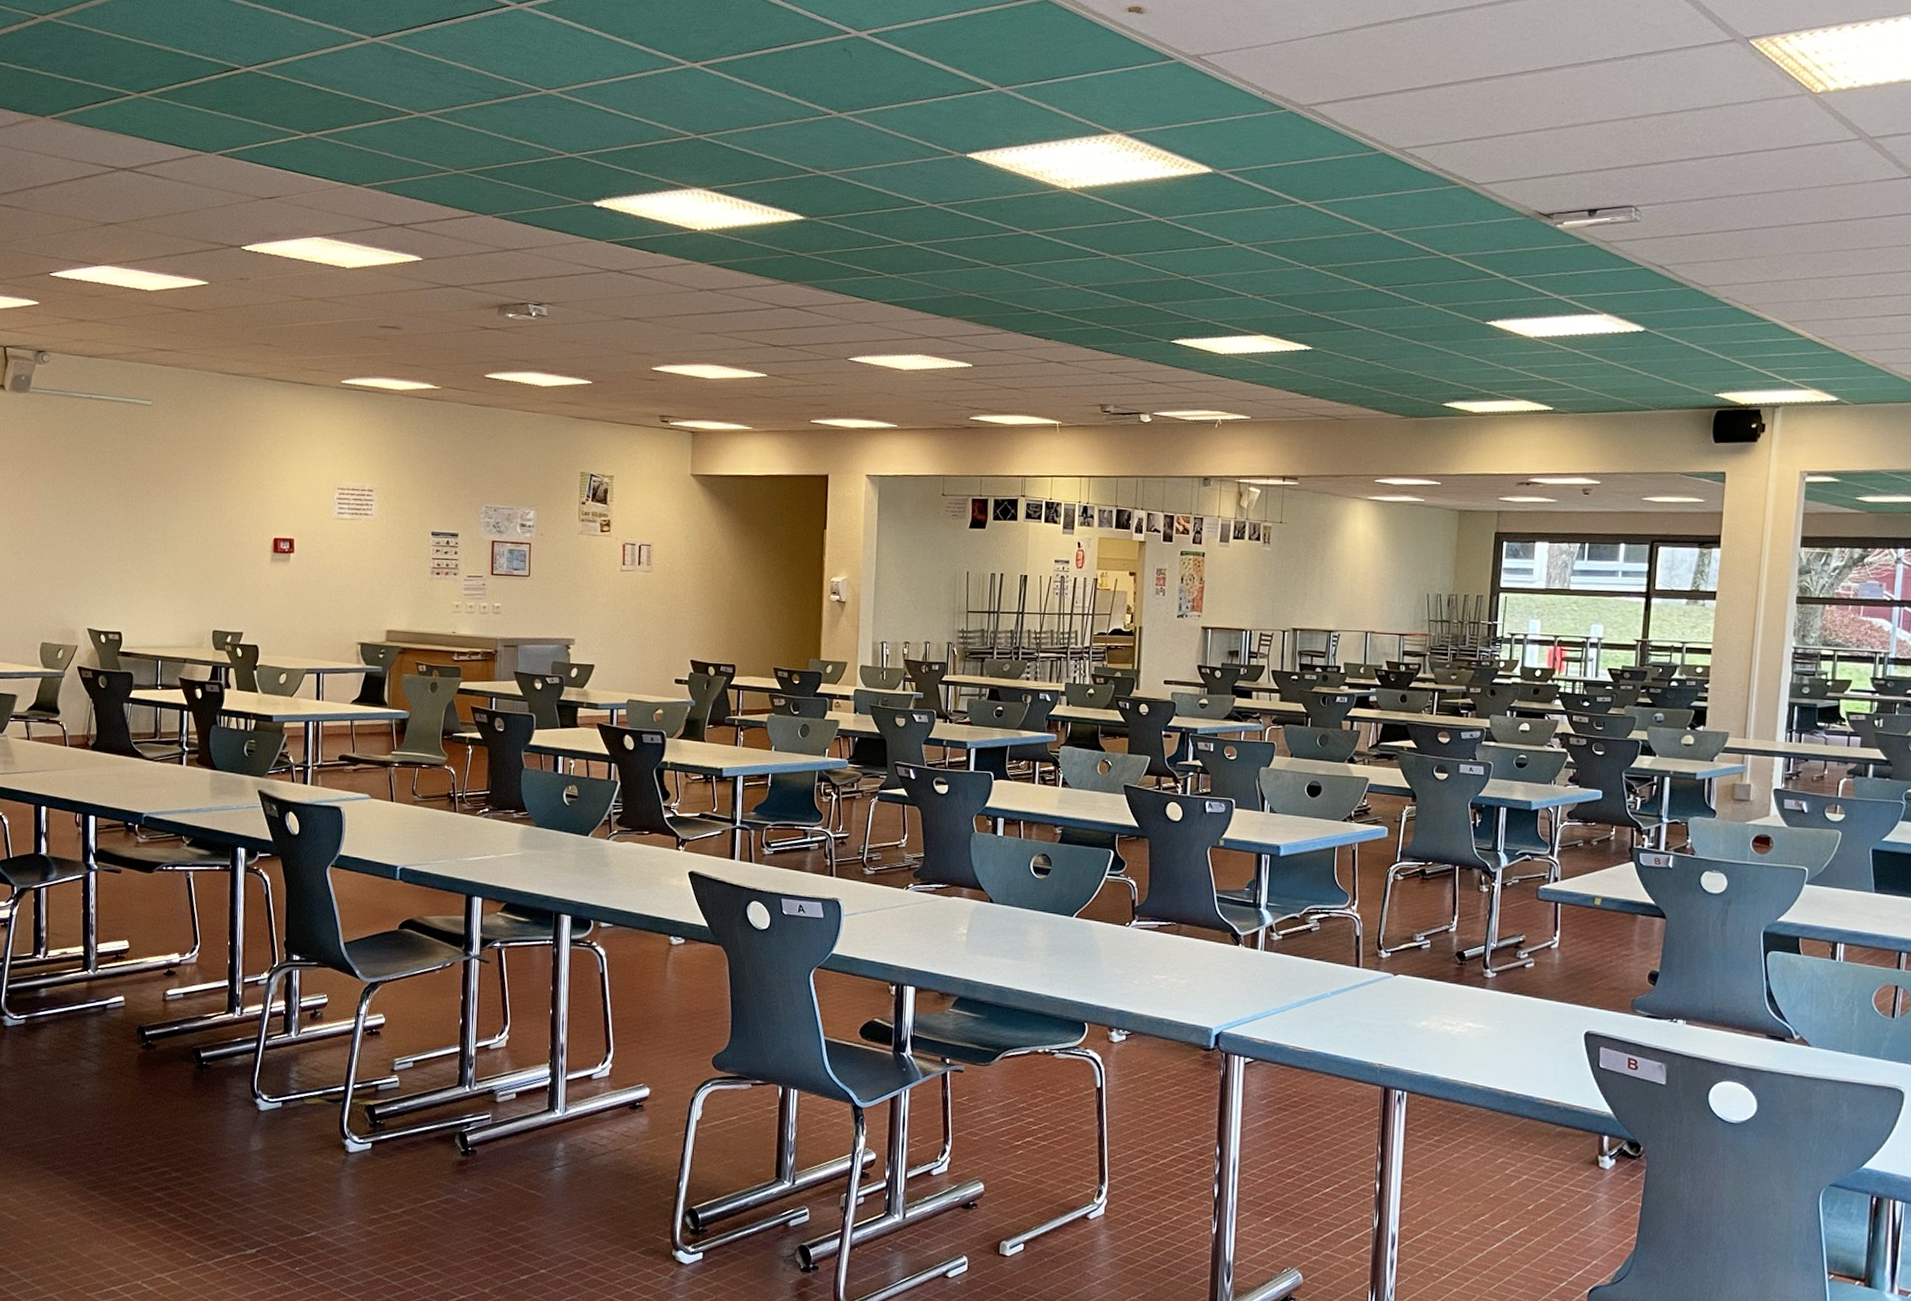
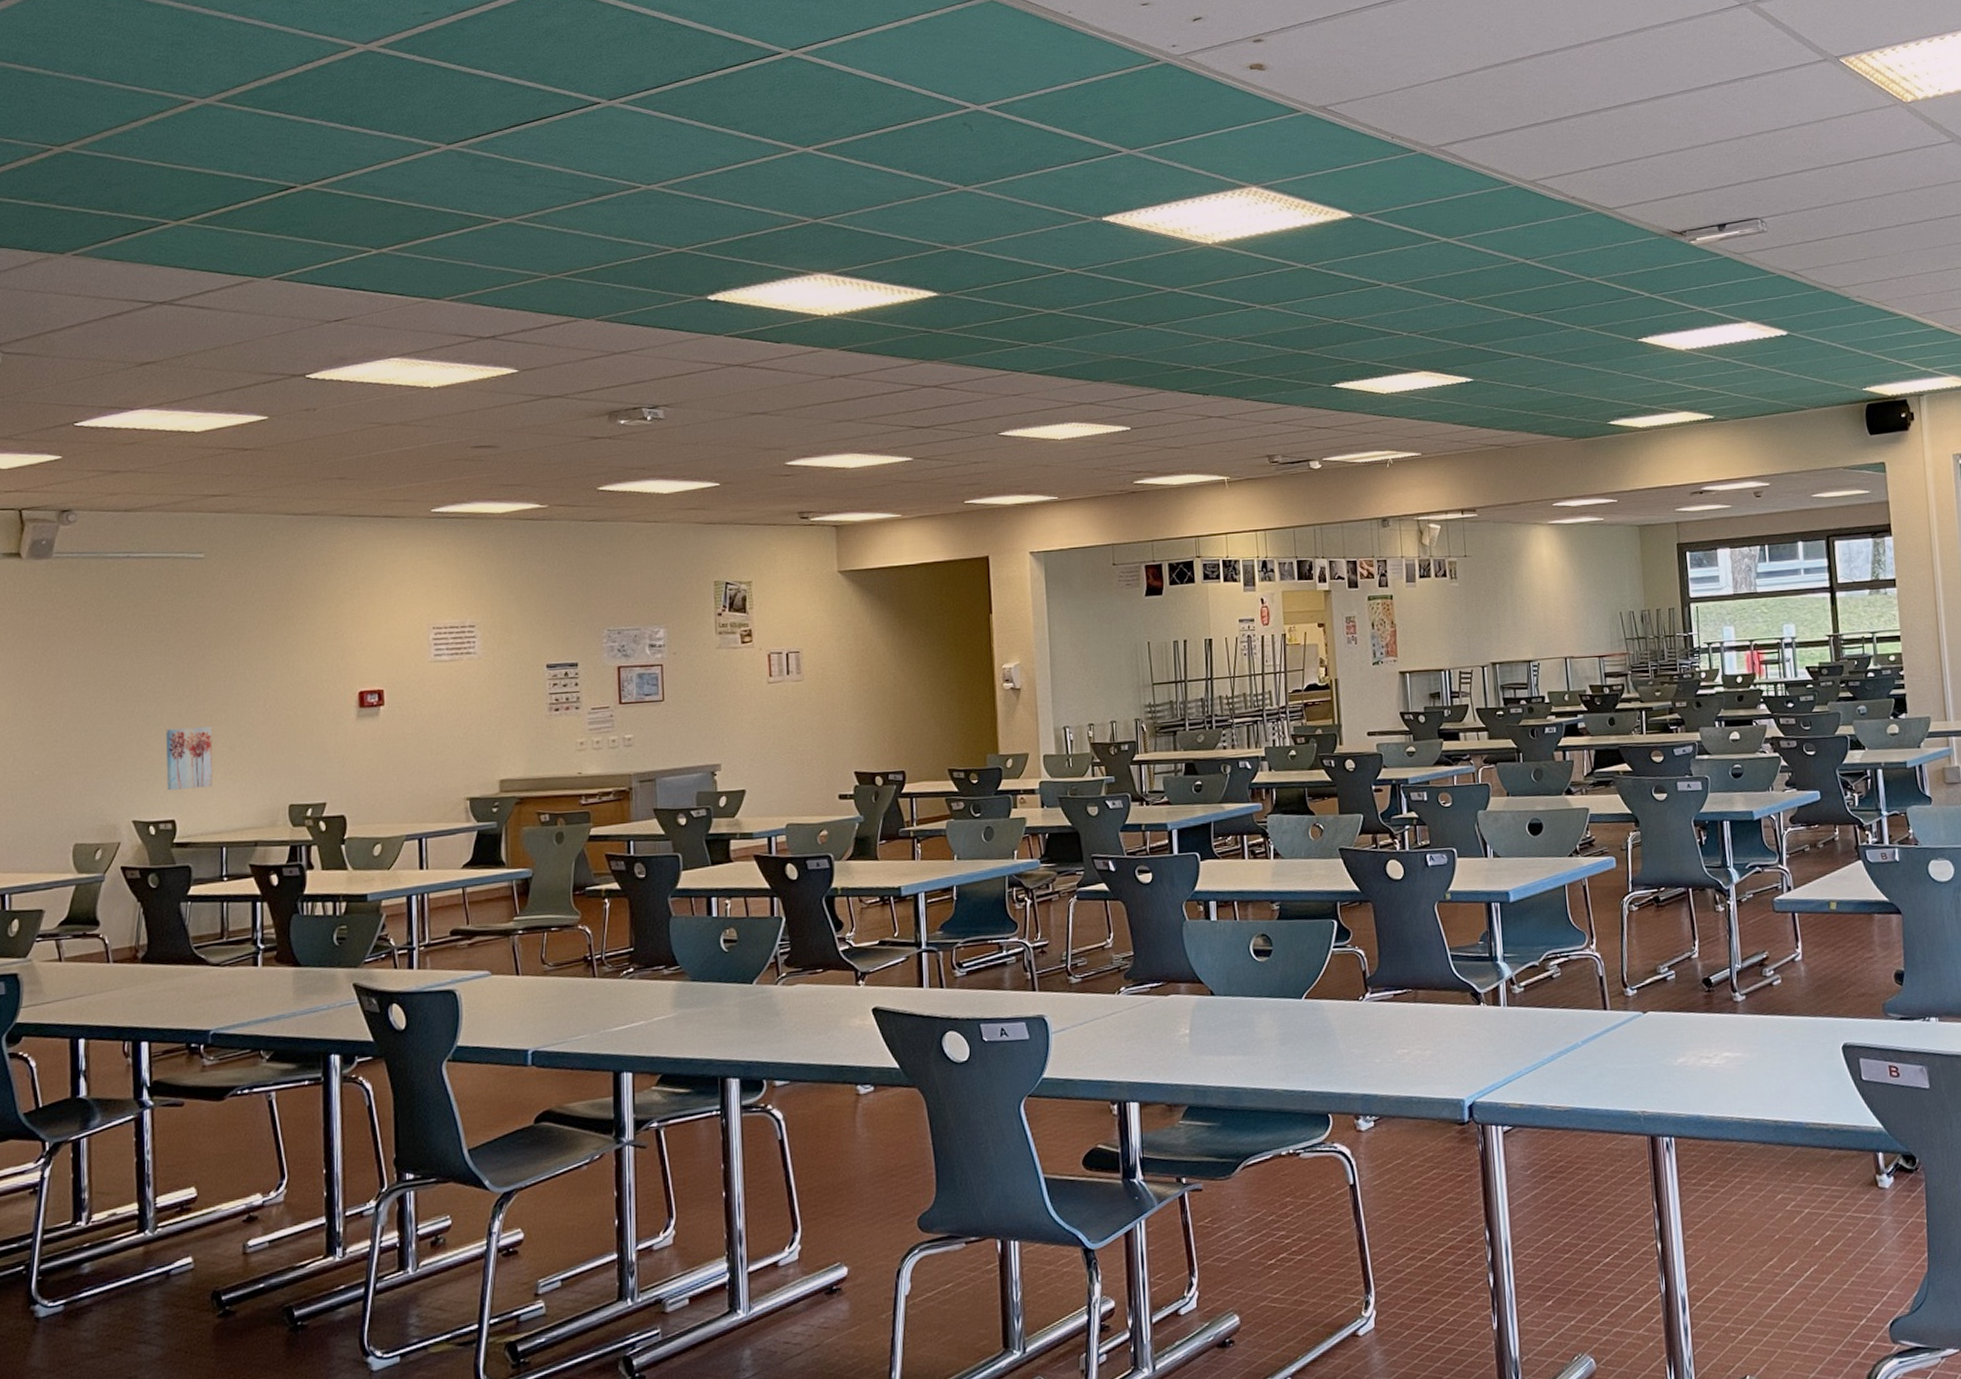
wall art: none [115,553,153,607] -> present [165,726,213,791]

